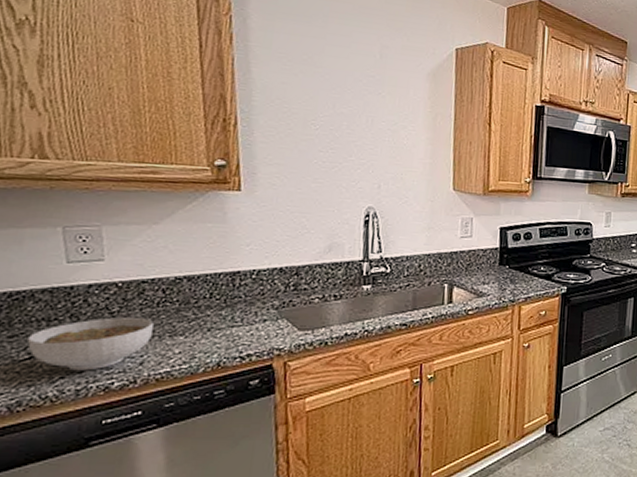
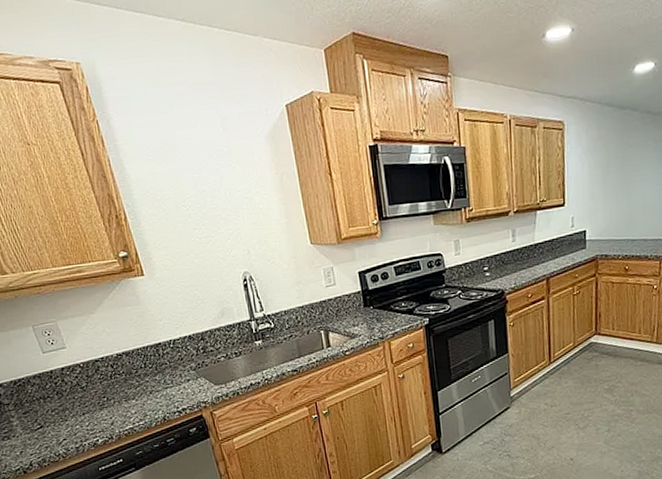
bowl: present [26,317,154,371] -> none [34,389,114,434]

